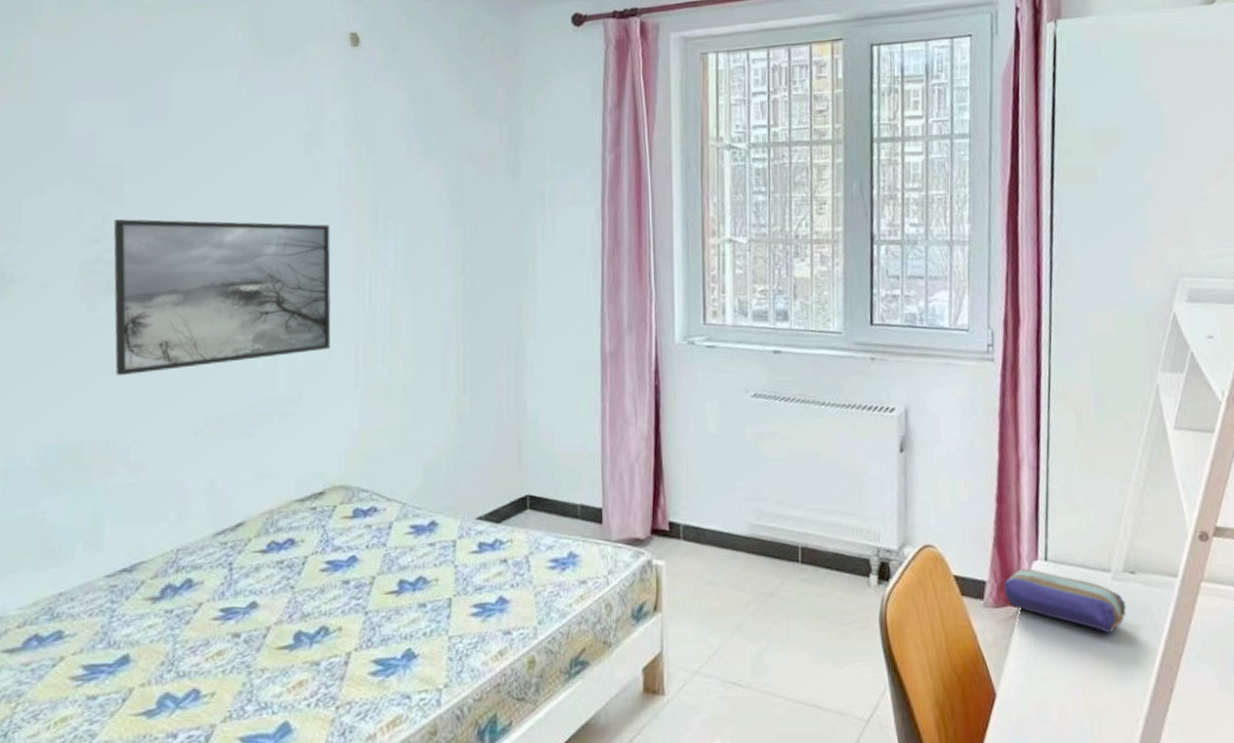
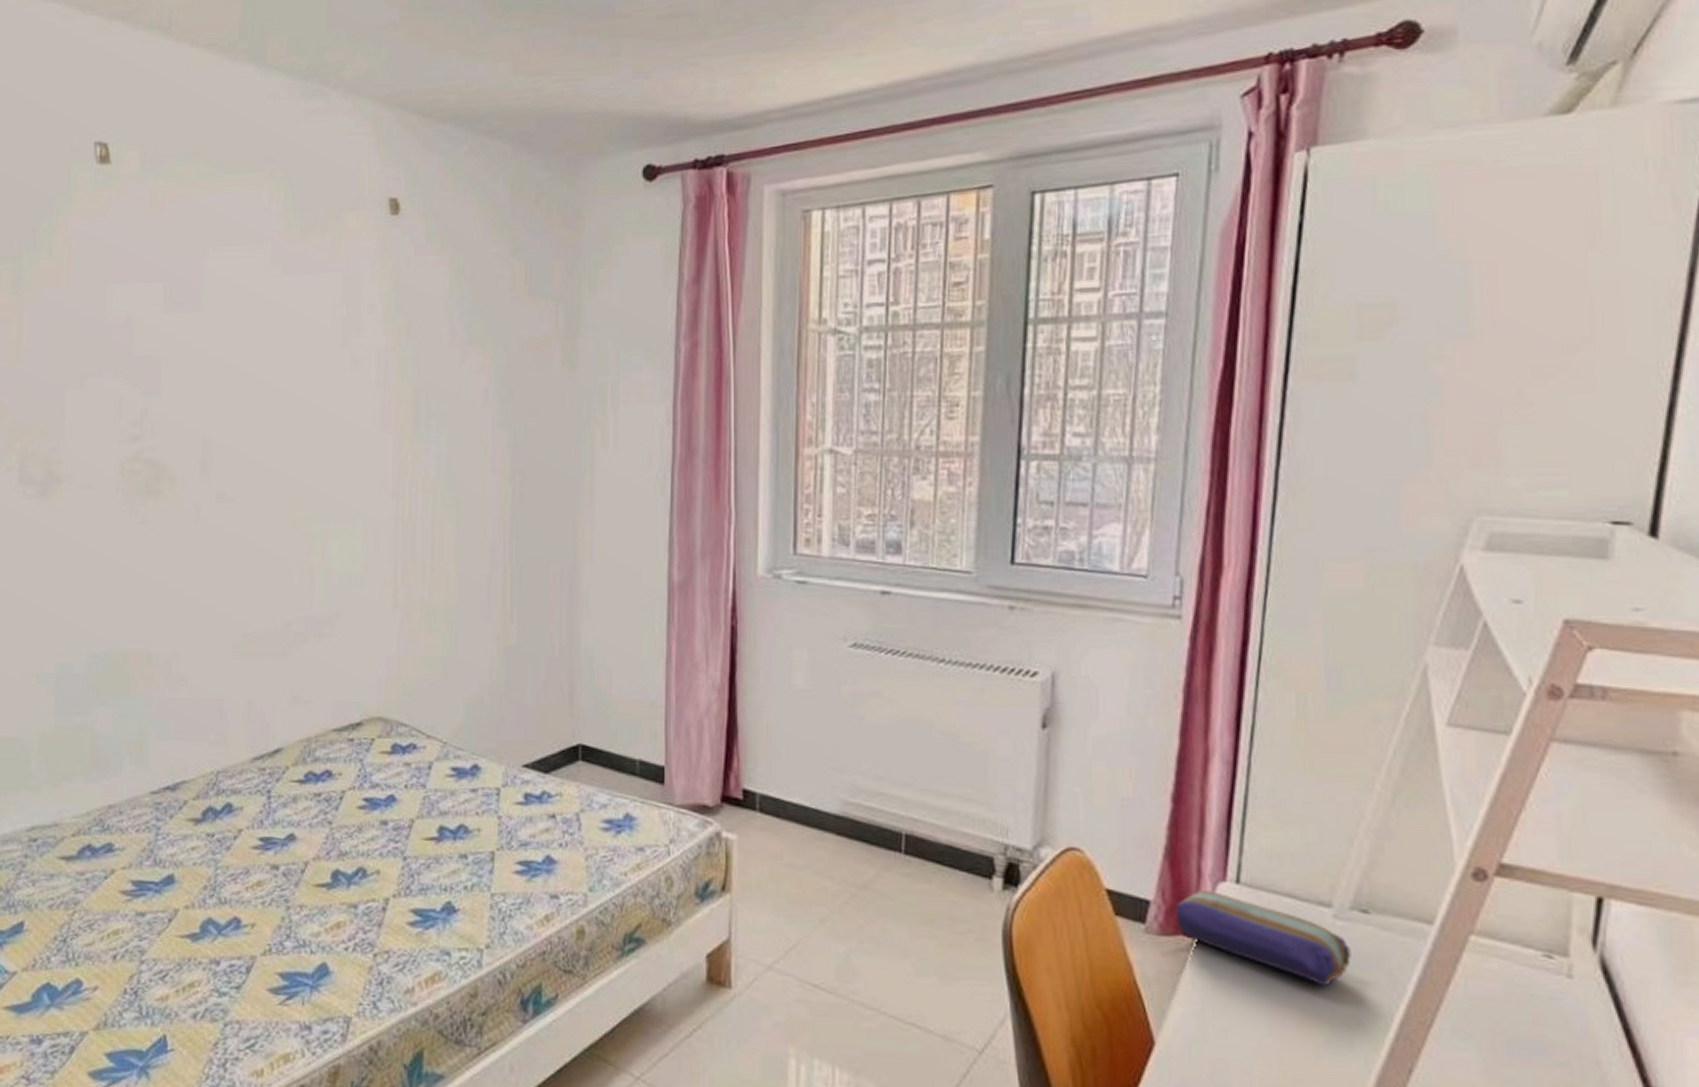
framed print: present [113,219,331,376] -> none [151,415,369,585]

